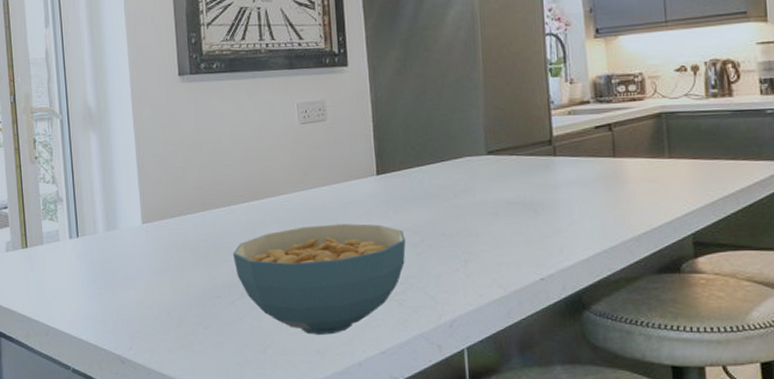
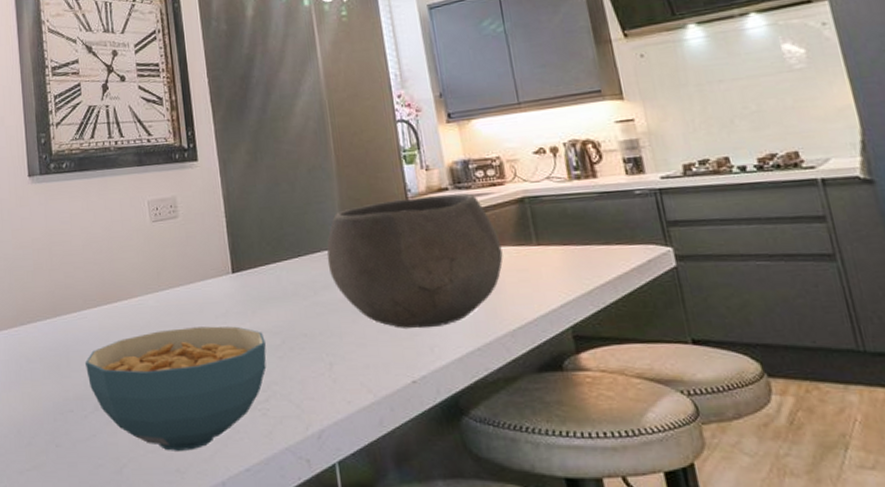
bowl: none [468,107,636,232] -> present [327,193,503,329]

